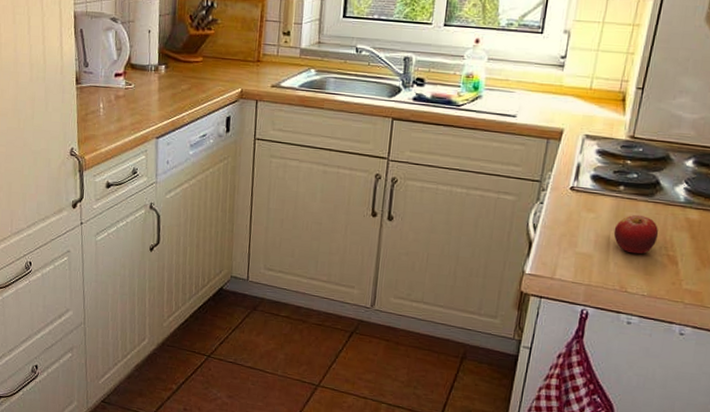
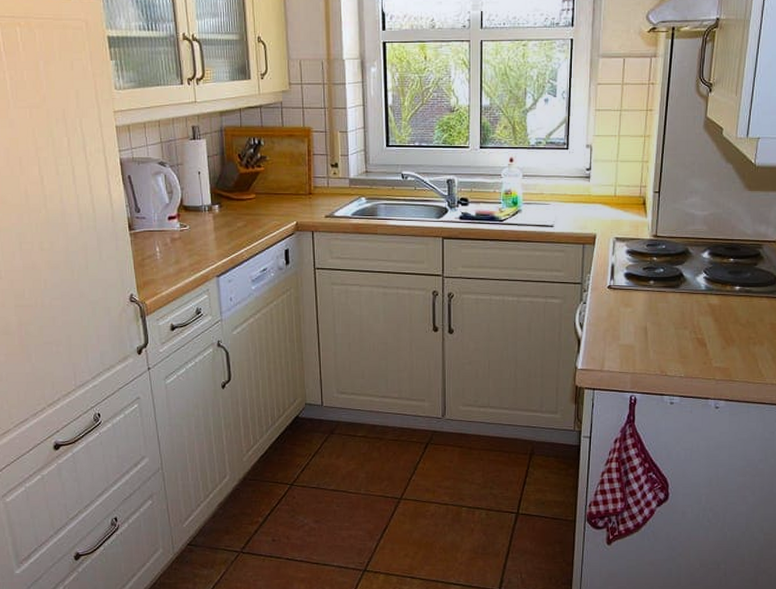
fruit: present [613,214,659,254] -> none [649,305,688,341]

